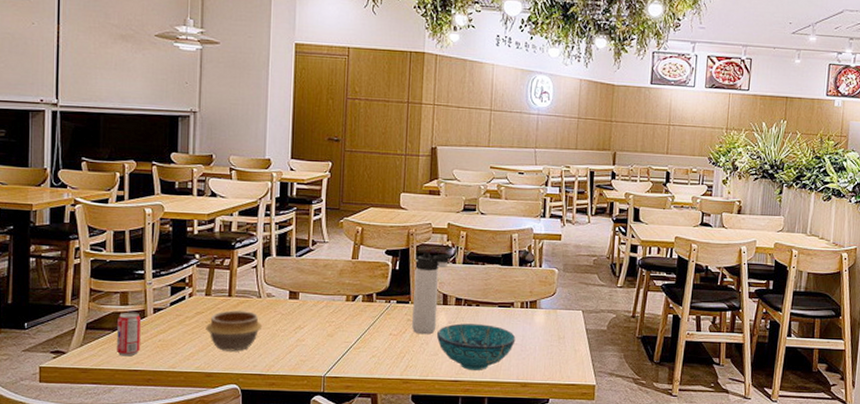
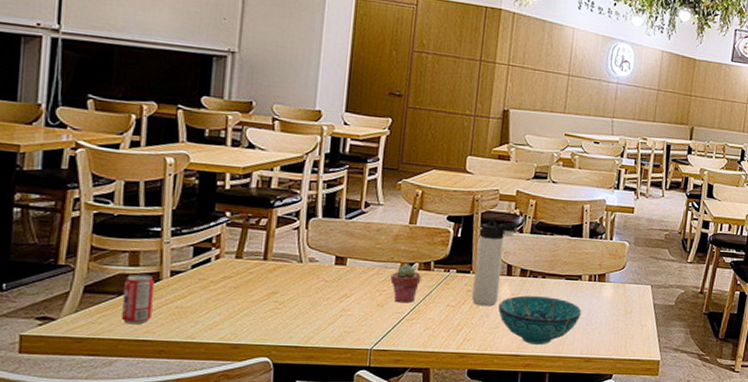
bowl: present [206,310,263,352] -> none [234,275,303,321]
potted succulent: none [338,296,365,333] -> present [390,264,422,303]

